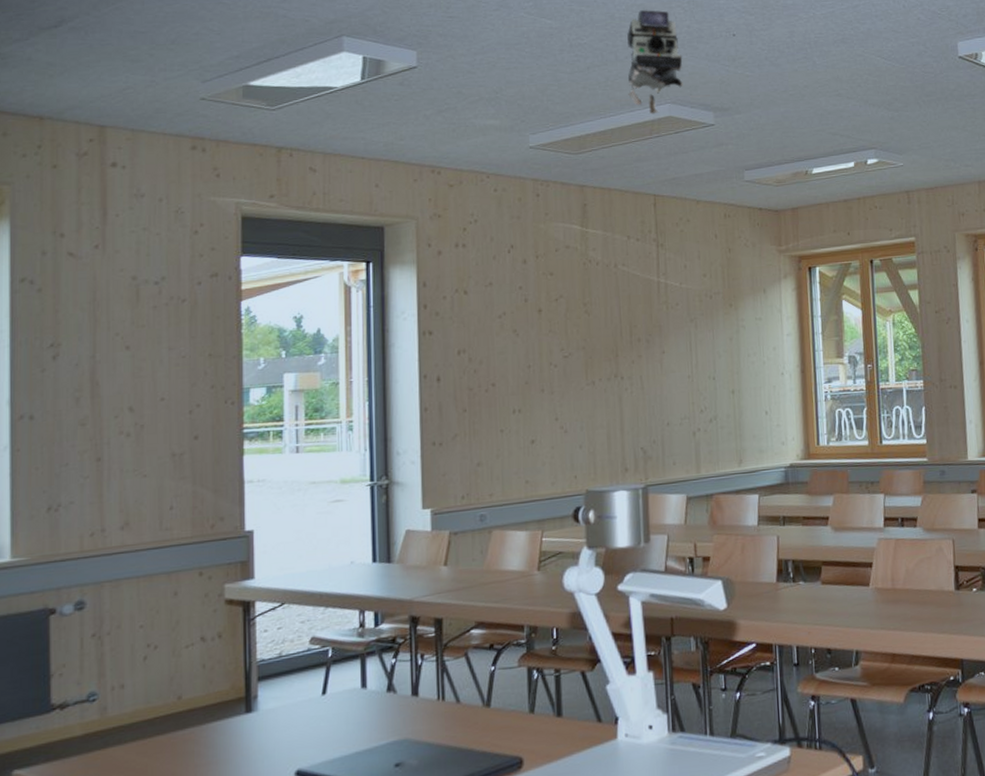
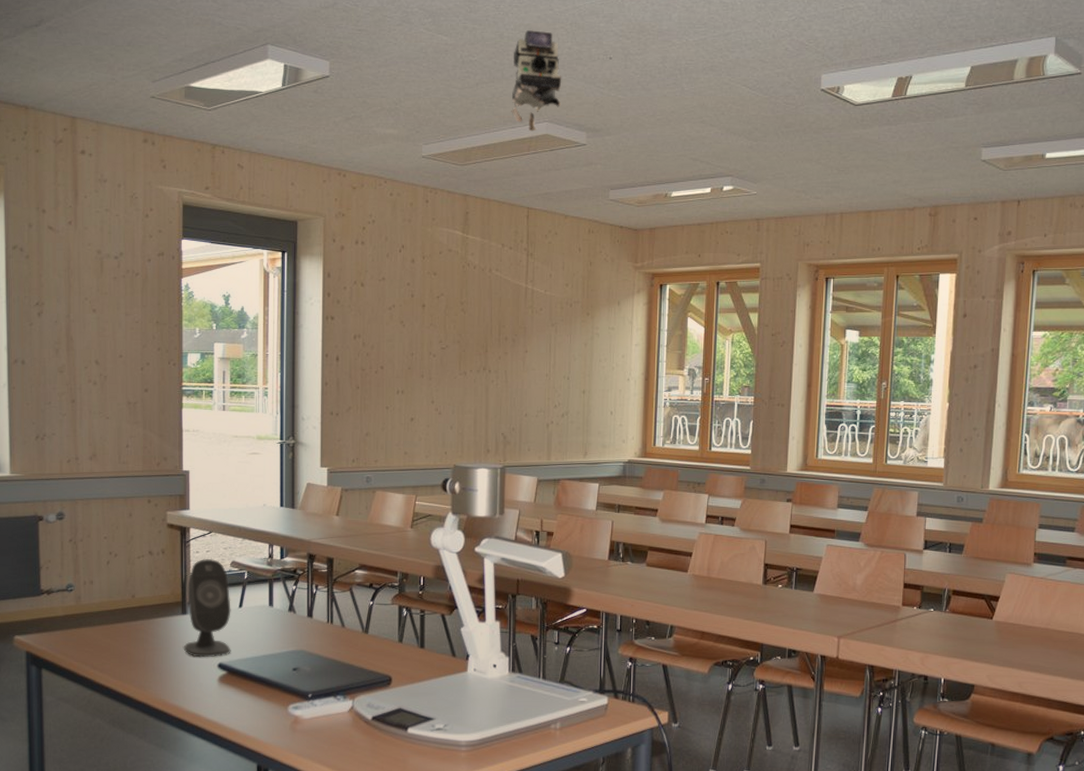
speaker: none [248,636,313,767] -> present [183,558,231,658]

